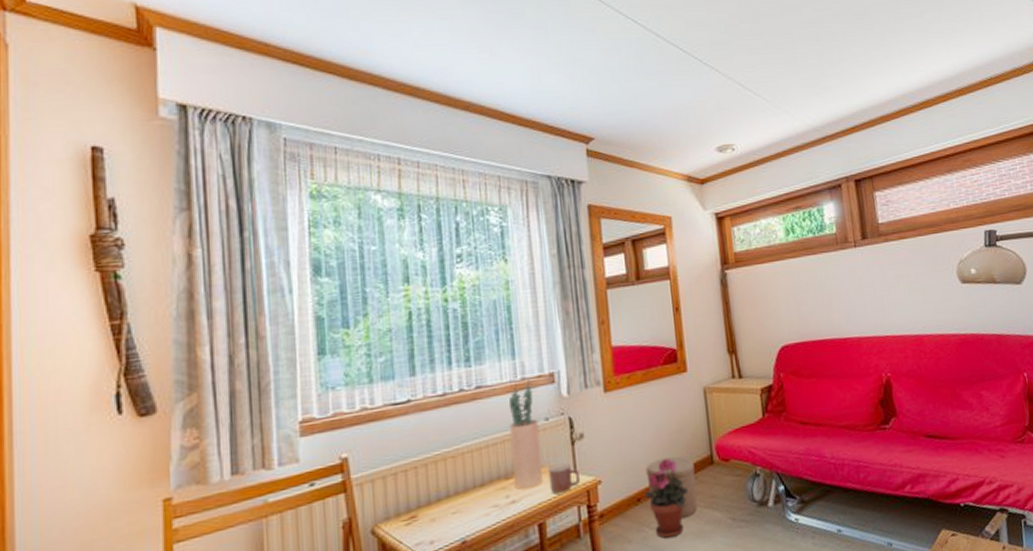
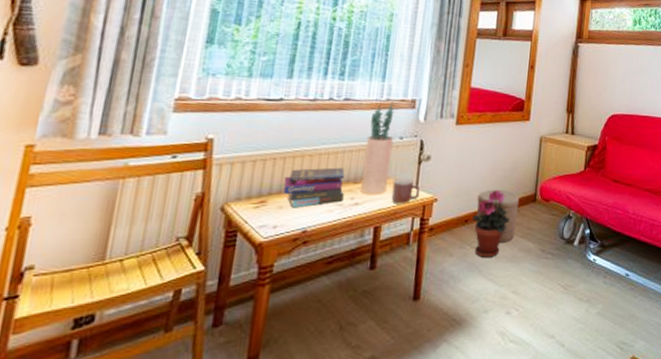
books: none [429,464,498,519] -> present [283,167,345,208]

